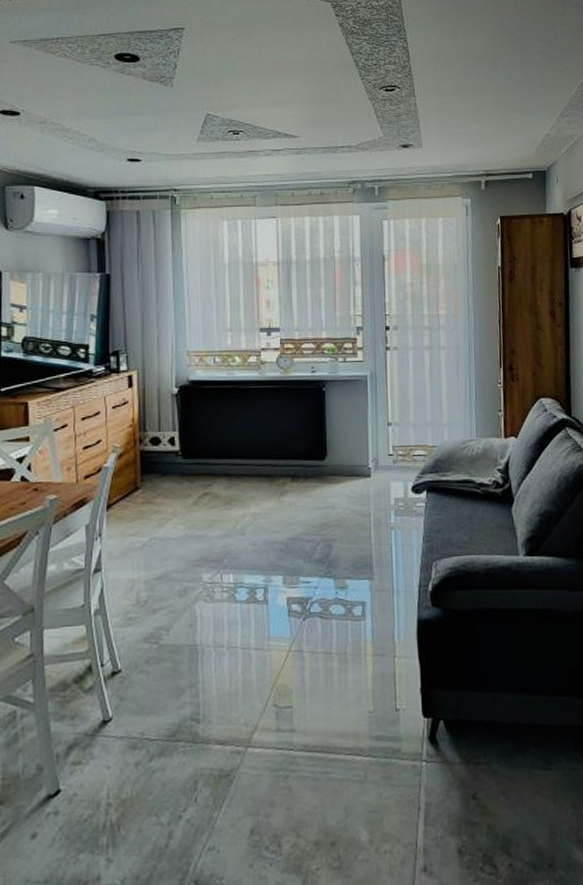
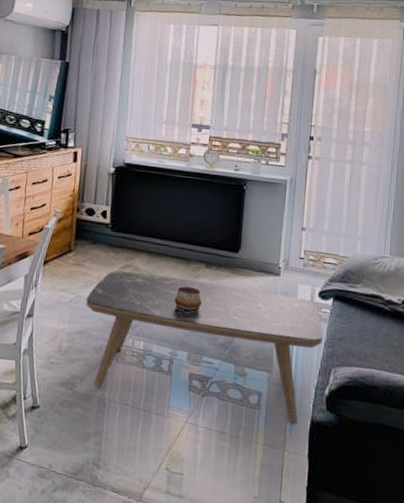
coffee table: none [162,495,421,633] -> present [86,270,324,424]
decorative bowl: none [262,505,293,533] -> present [174,286,202,313]

